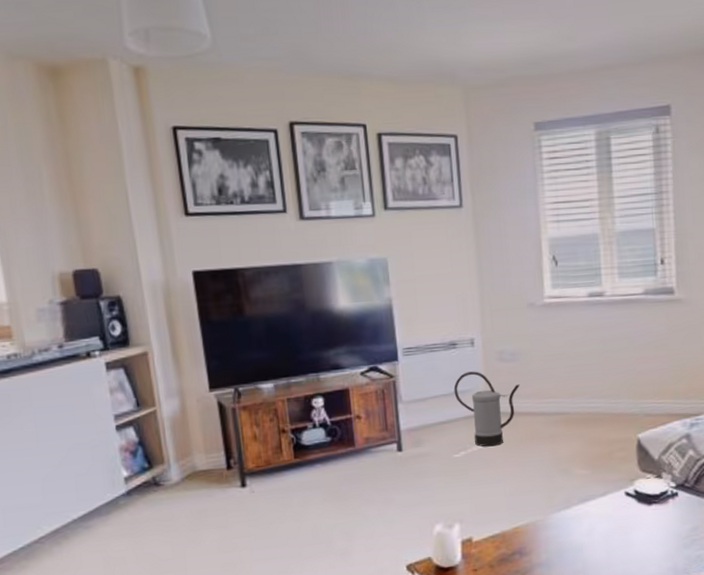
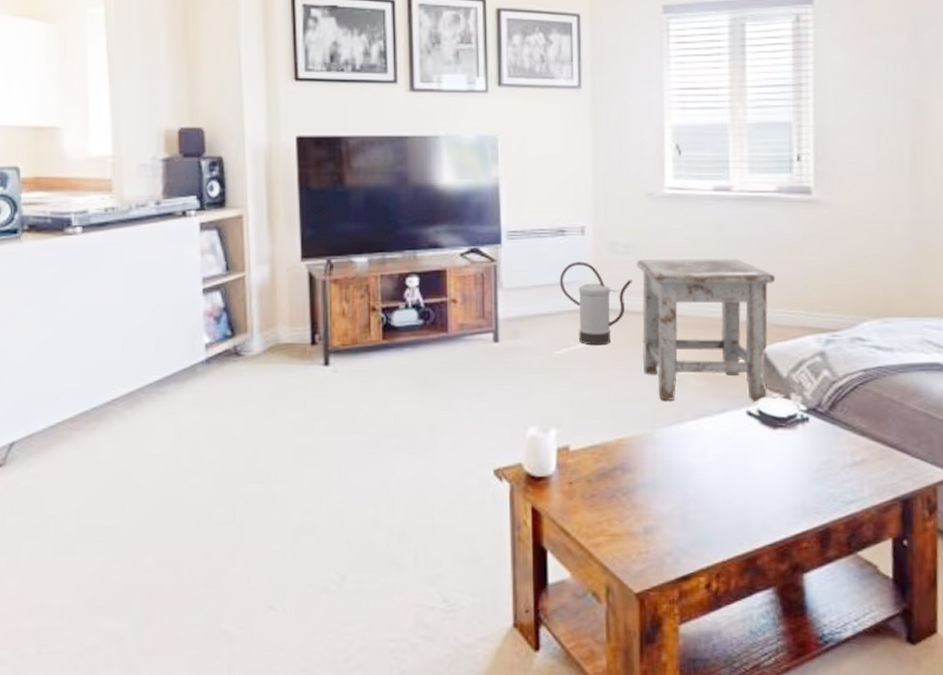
stool: none [523,357,646,490] -> present [637,259,776,402]

